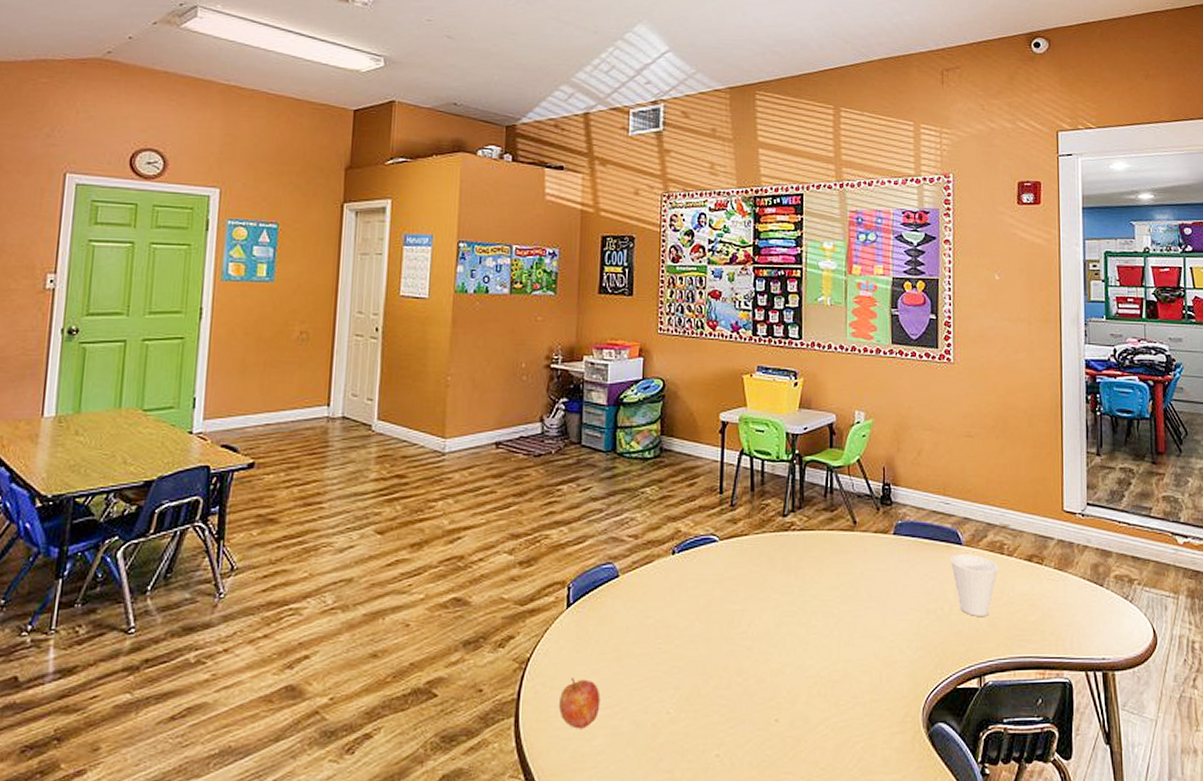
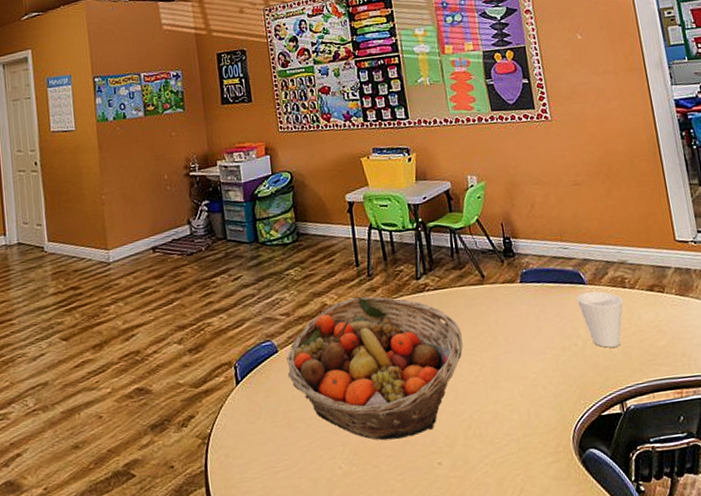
apple: present [558,678,601,729] -> none [241,446,279,492]
fruit basket: none [627,527,822,688] -> present [286,296,463,441]

